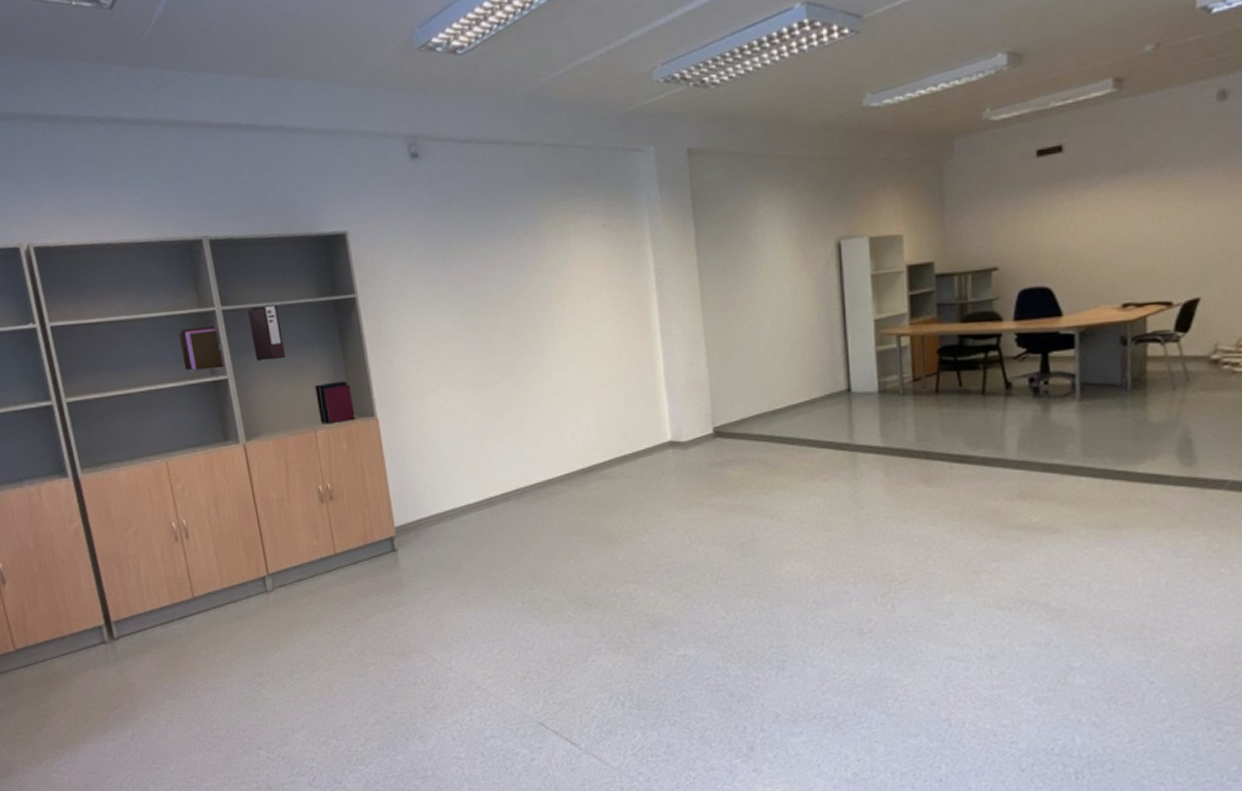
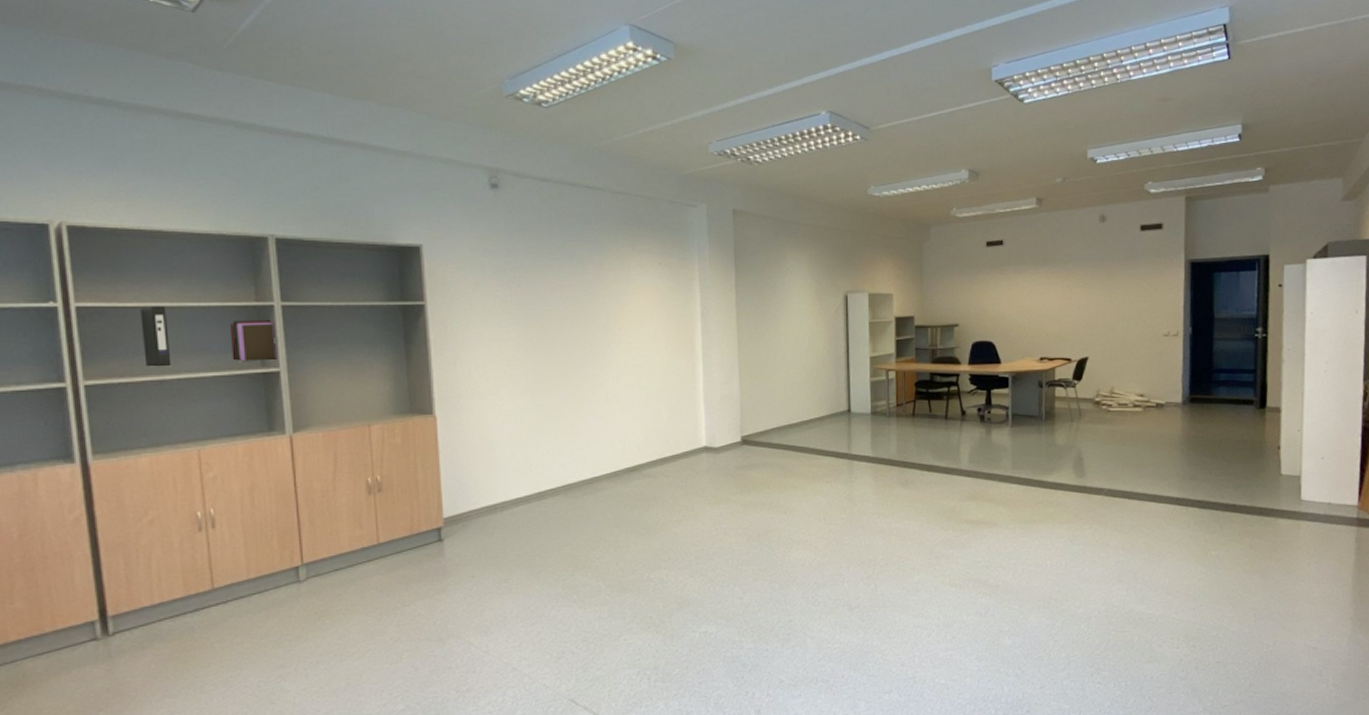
binder: none [102,319,135,382] -> present [140,305,172,367]
binder: present [248,306,285,361] -> none [310,306,345,356]
books: present [315,381,356,424] -> none [374,380,413,420]

